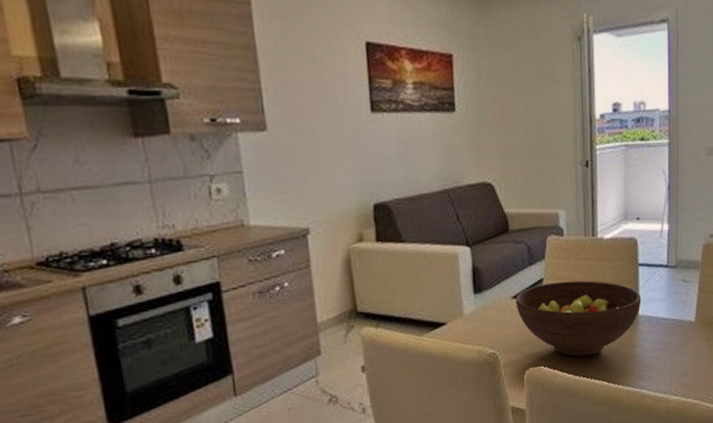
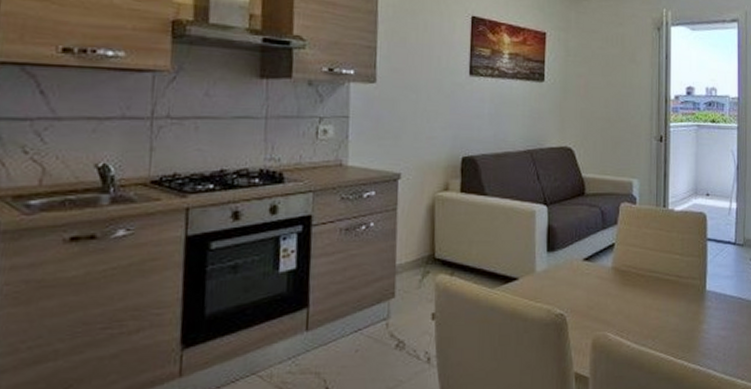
fruit bowl: present [515,280,642,357] -> none [586,248,709,327]

